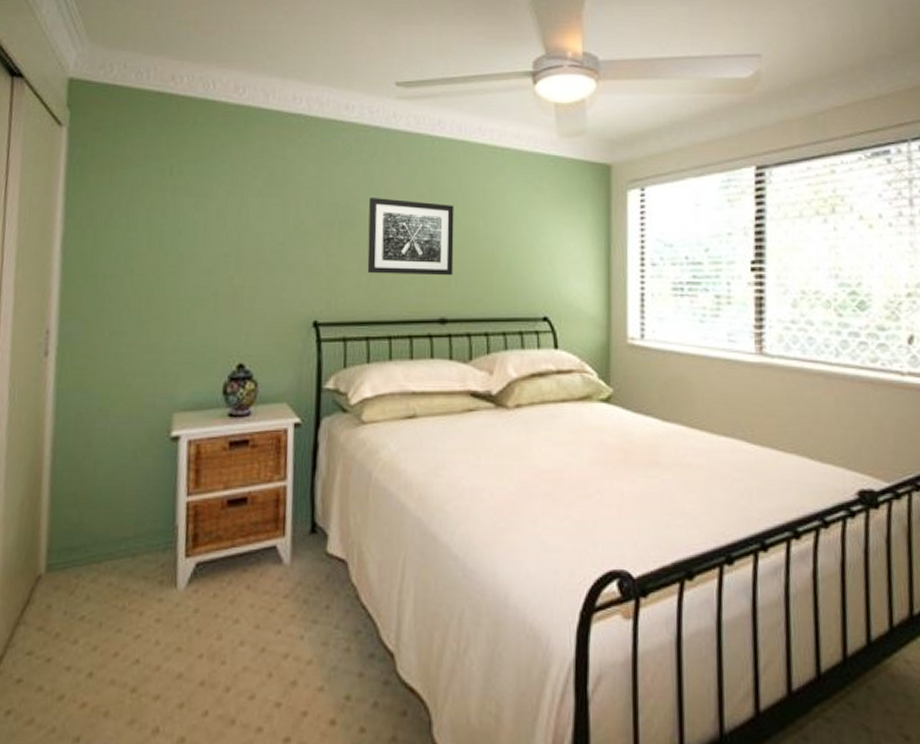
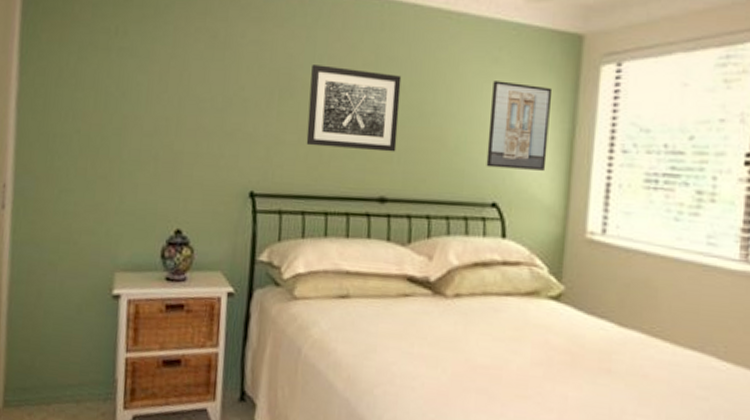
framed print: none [536,207,589,285] -> present [486,81,553,171]

